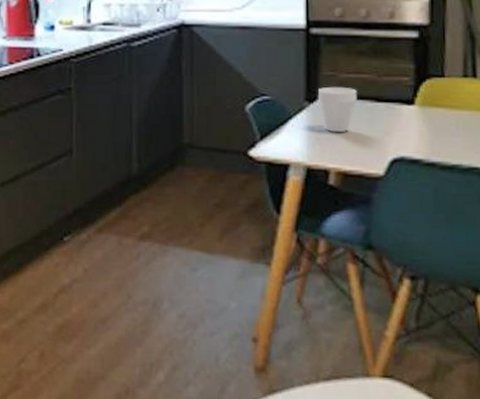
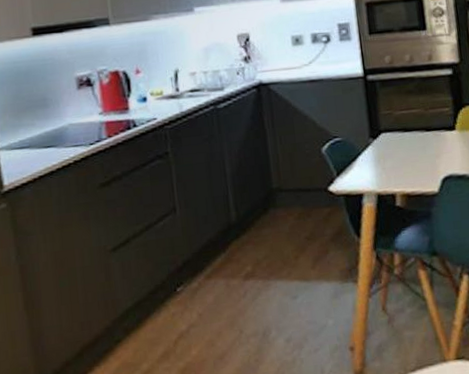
cup: present [317,86,357,133] -> none [379,122,411,162]

